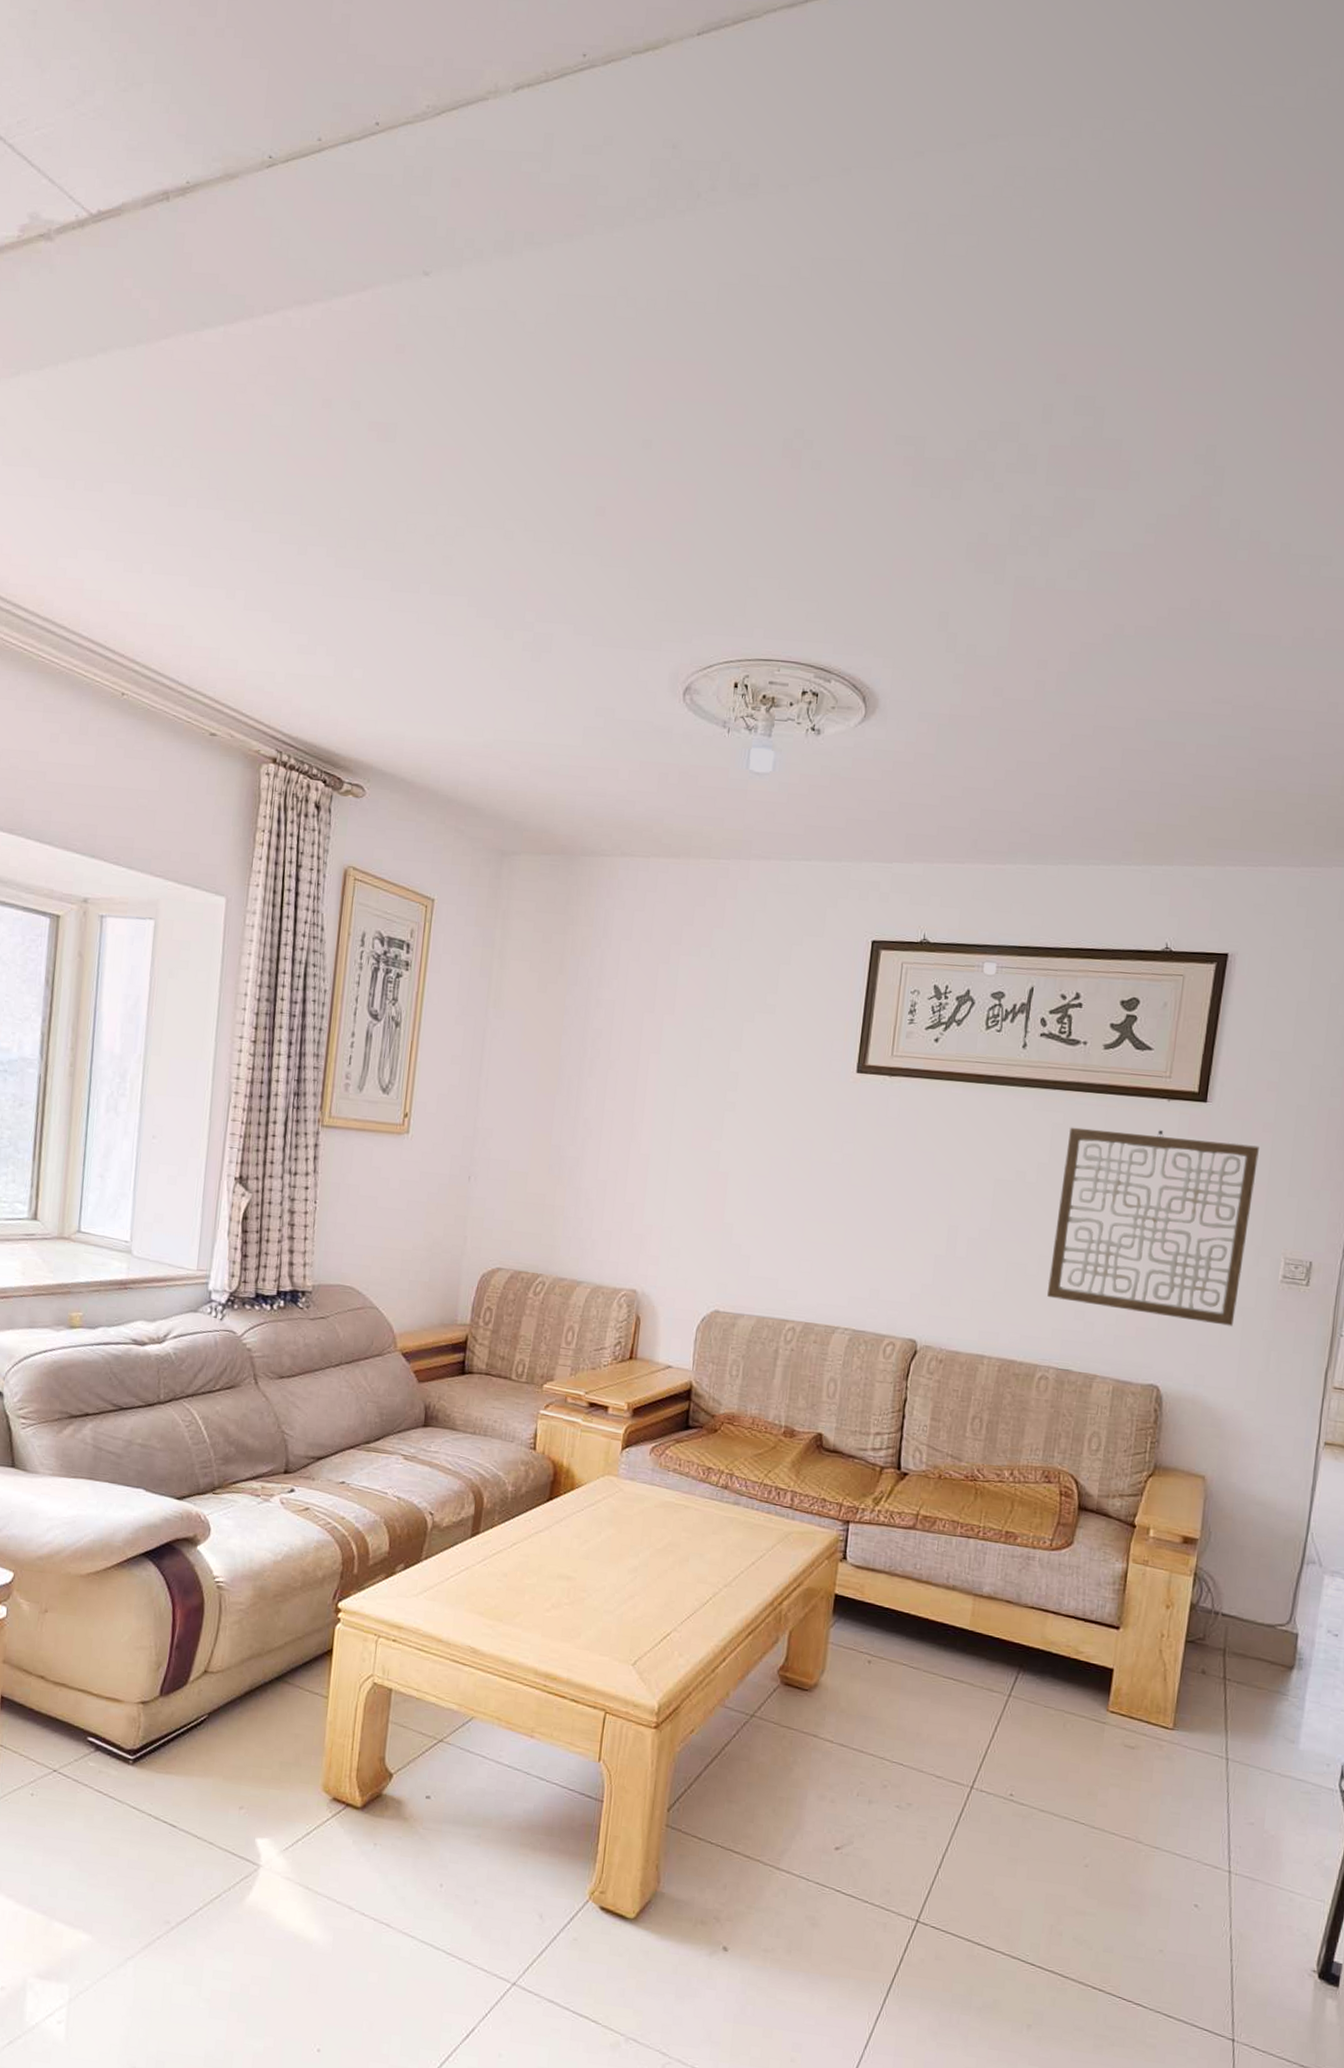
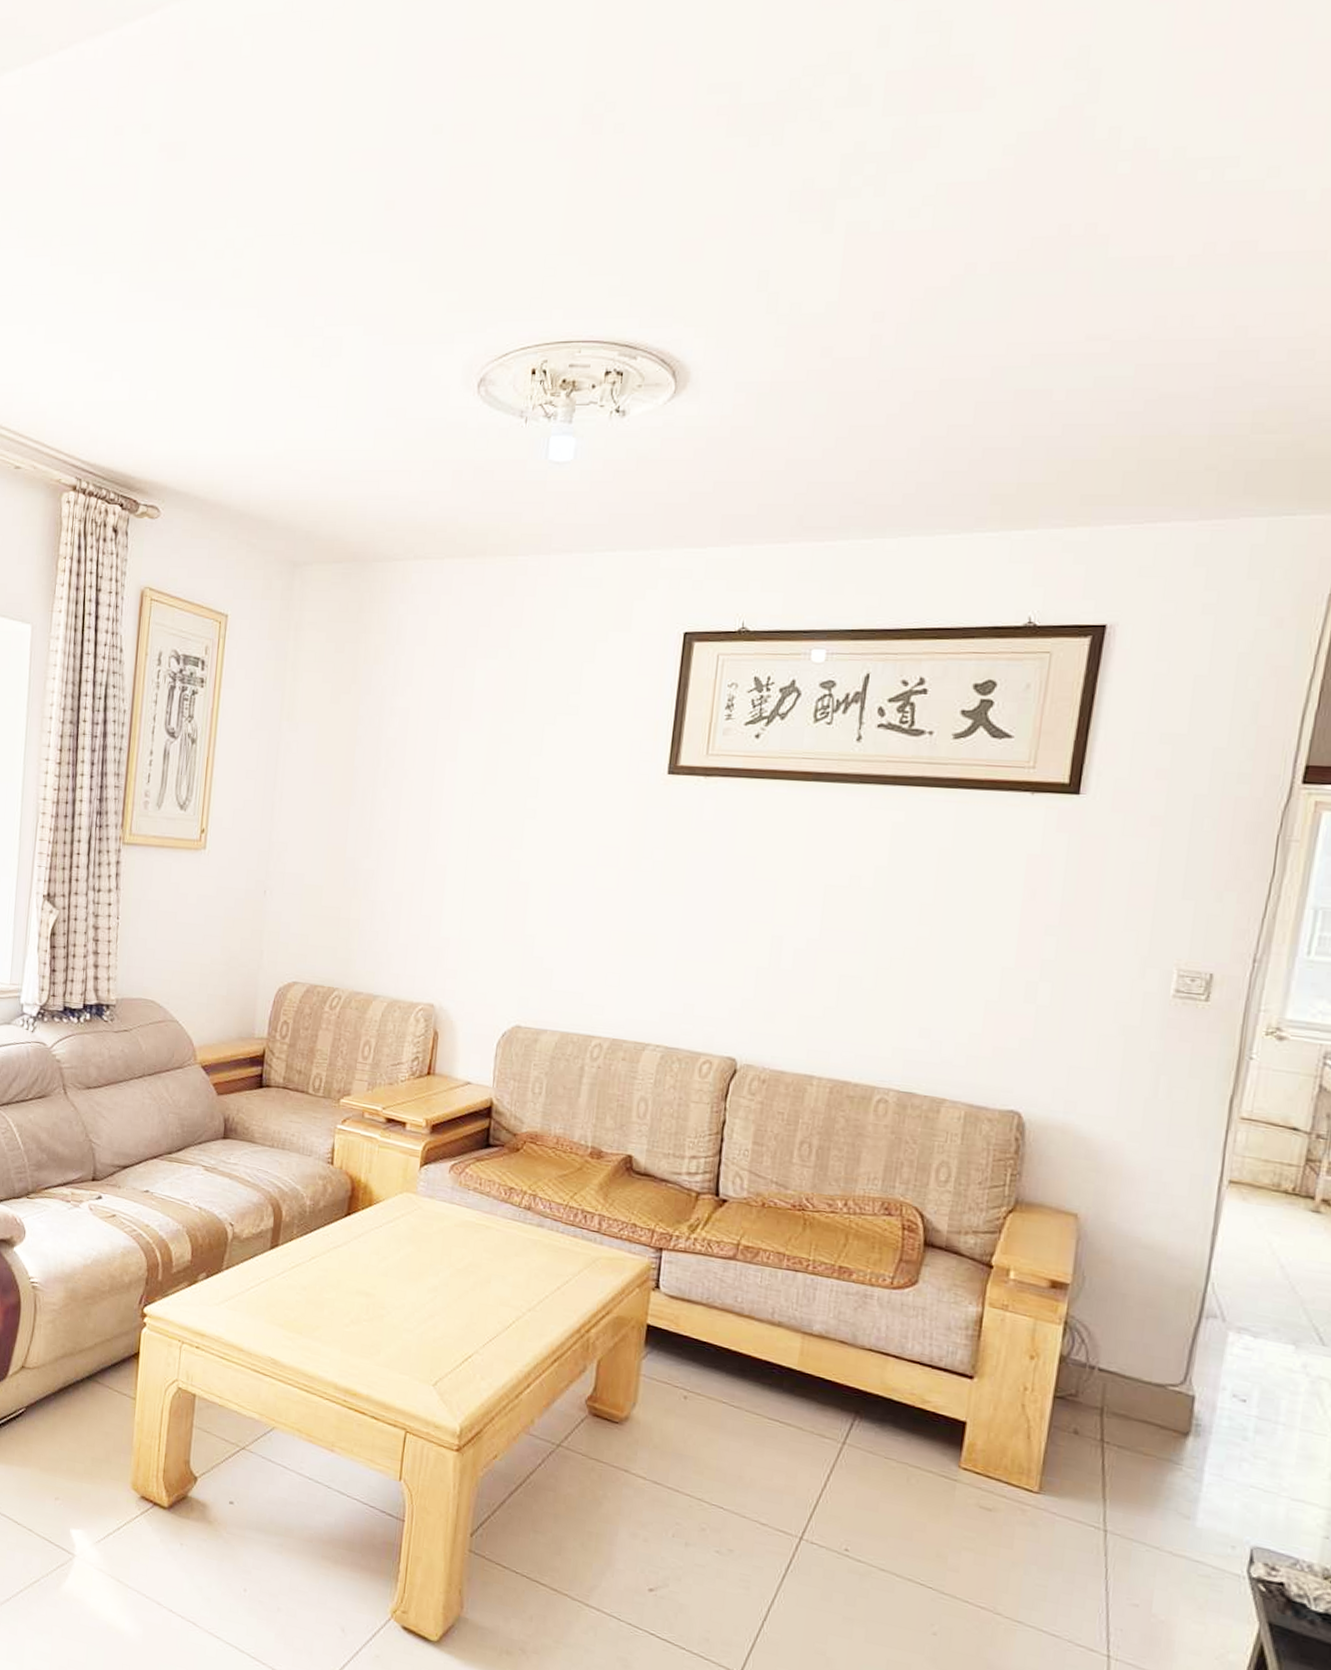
wall art: present [1047,1127,1259,1326] -> none [887,826,1146,1047]

